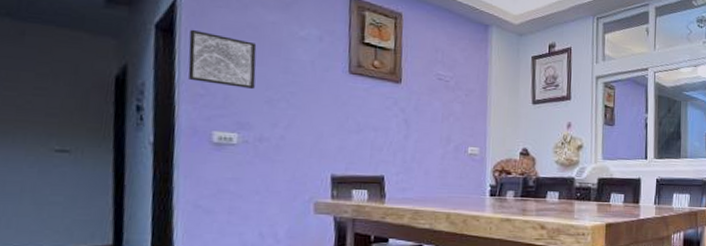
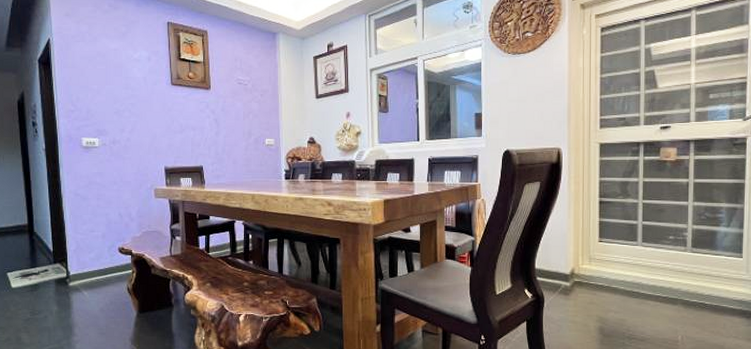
wall art: present [188,29,257,90] -> none [61,61,107,104]

